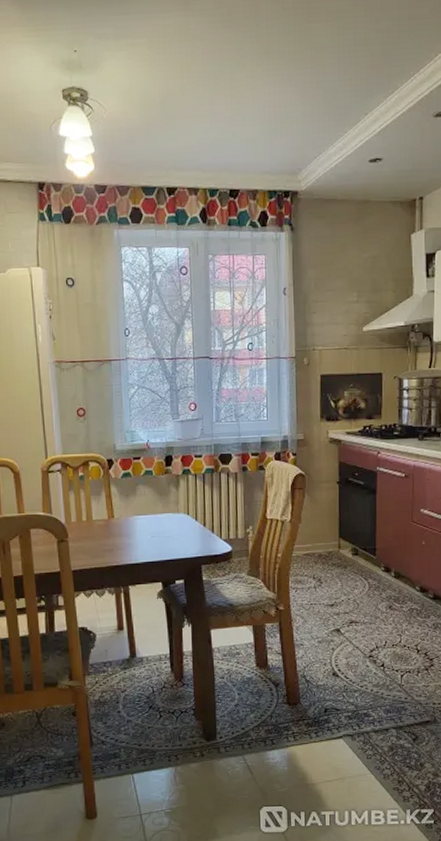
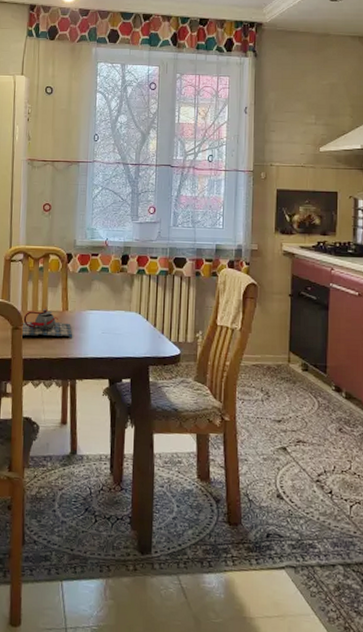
teapot: none [66,516,122,548] -> present [20,307,73,338]

